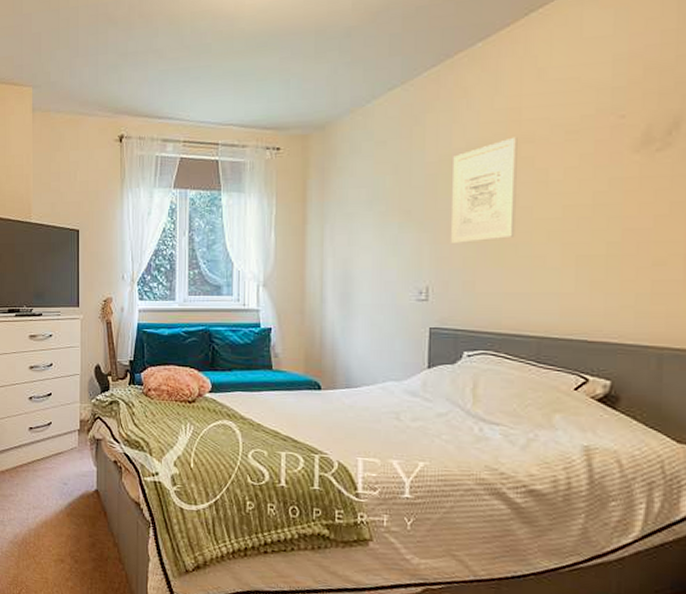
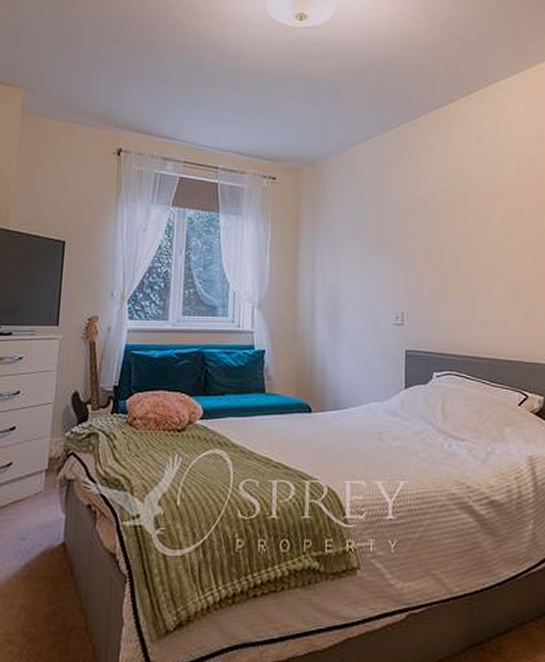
wall art: present [451,136,518,244] -> none [420,188,468,275]

